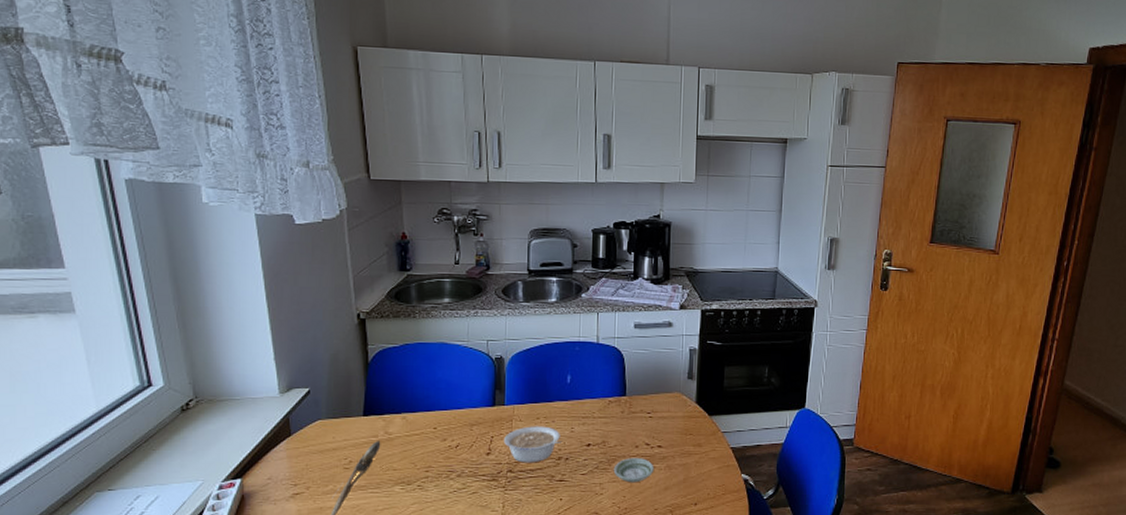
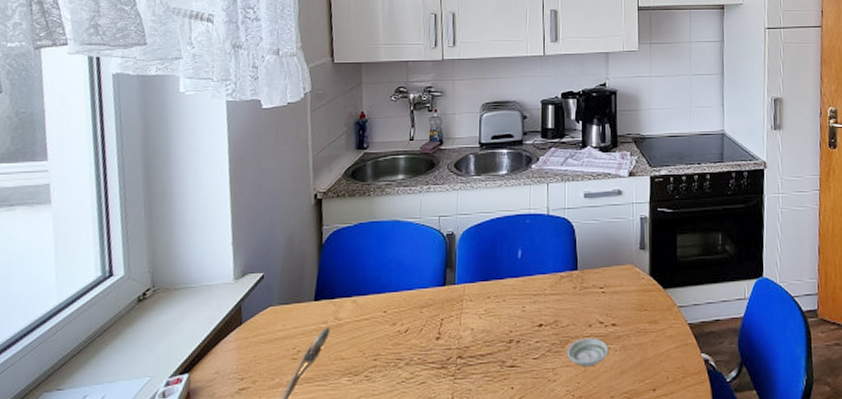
legume: present [504,426,561,463] -> none [454,306,513,348]

